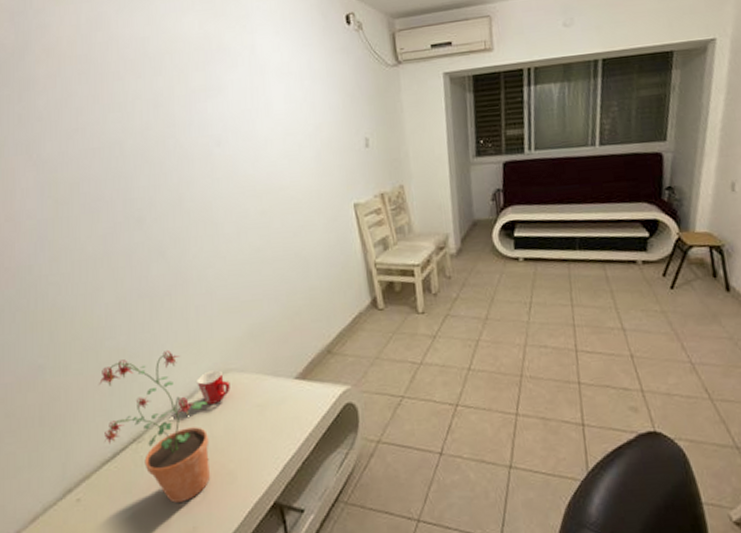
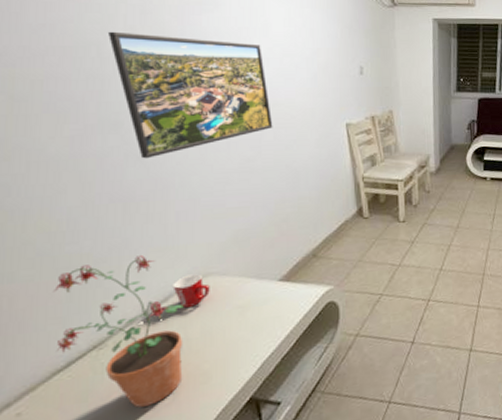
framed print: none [127,125,280,254] -> present [107,31,273,159]

